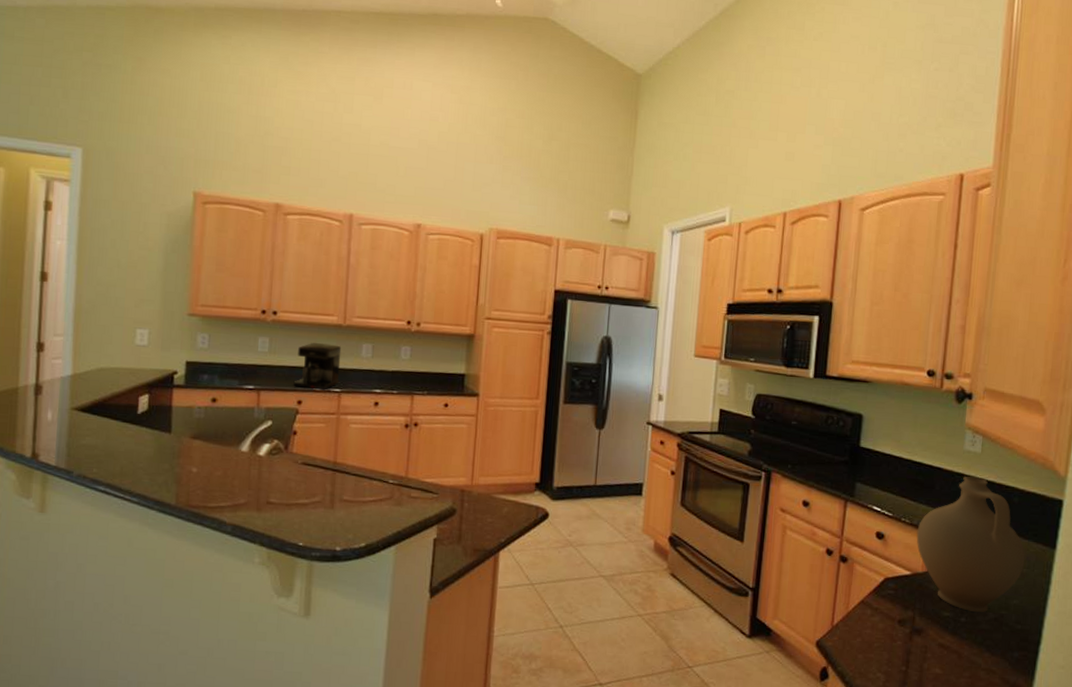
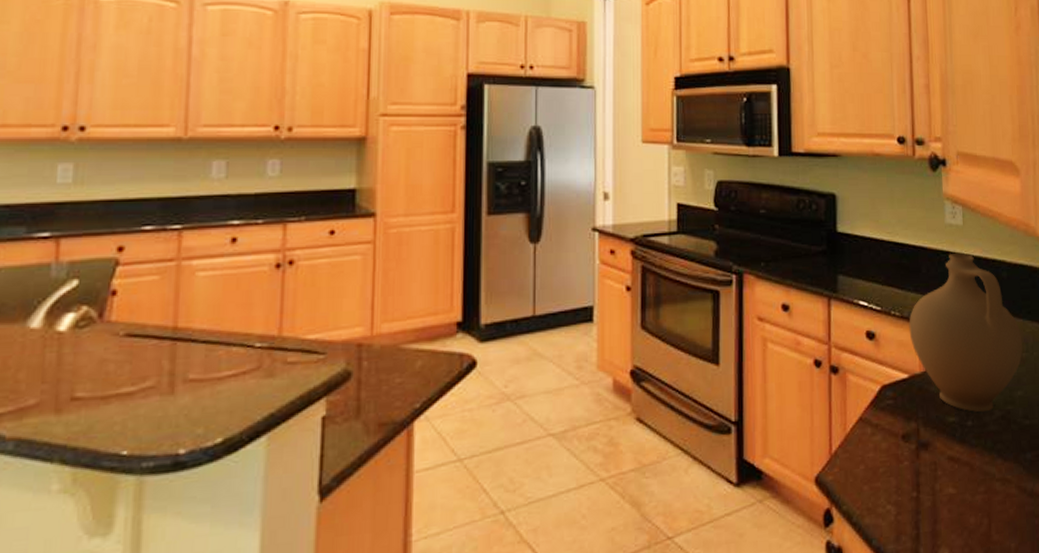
coffee maker: present [293,343,342,390] -> none [111,165,182,230]

